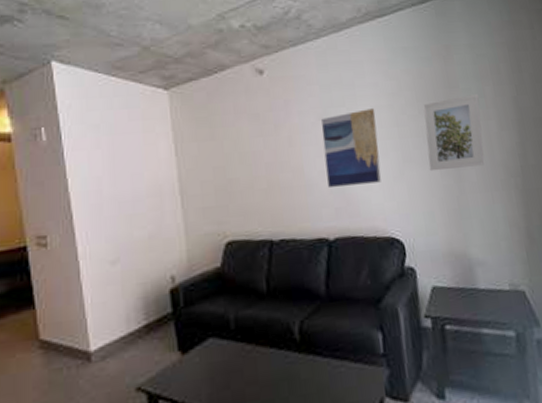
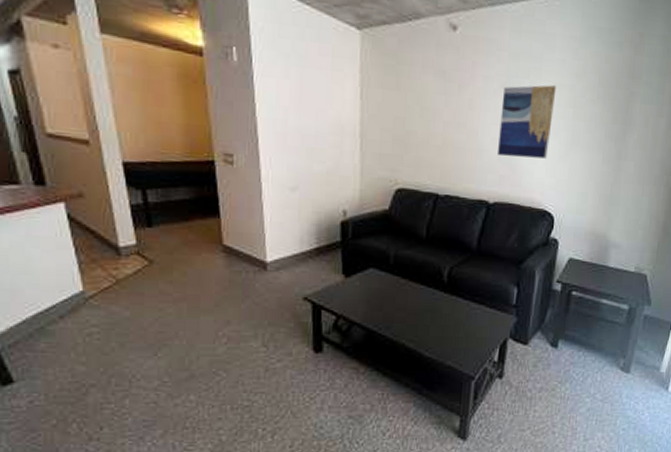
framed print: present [423,94,485,172] -> none [593,88,657,160]

